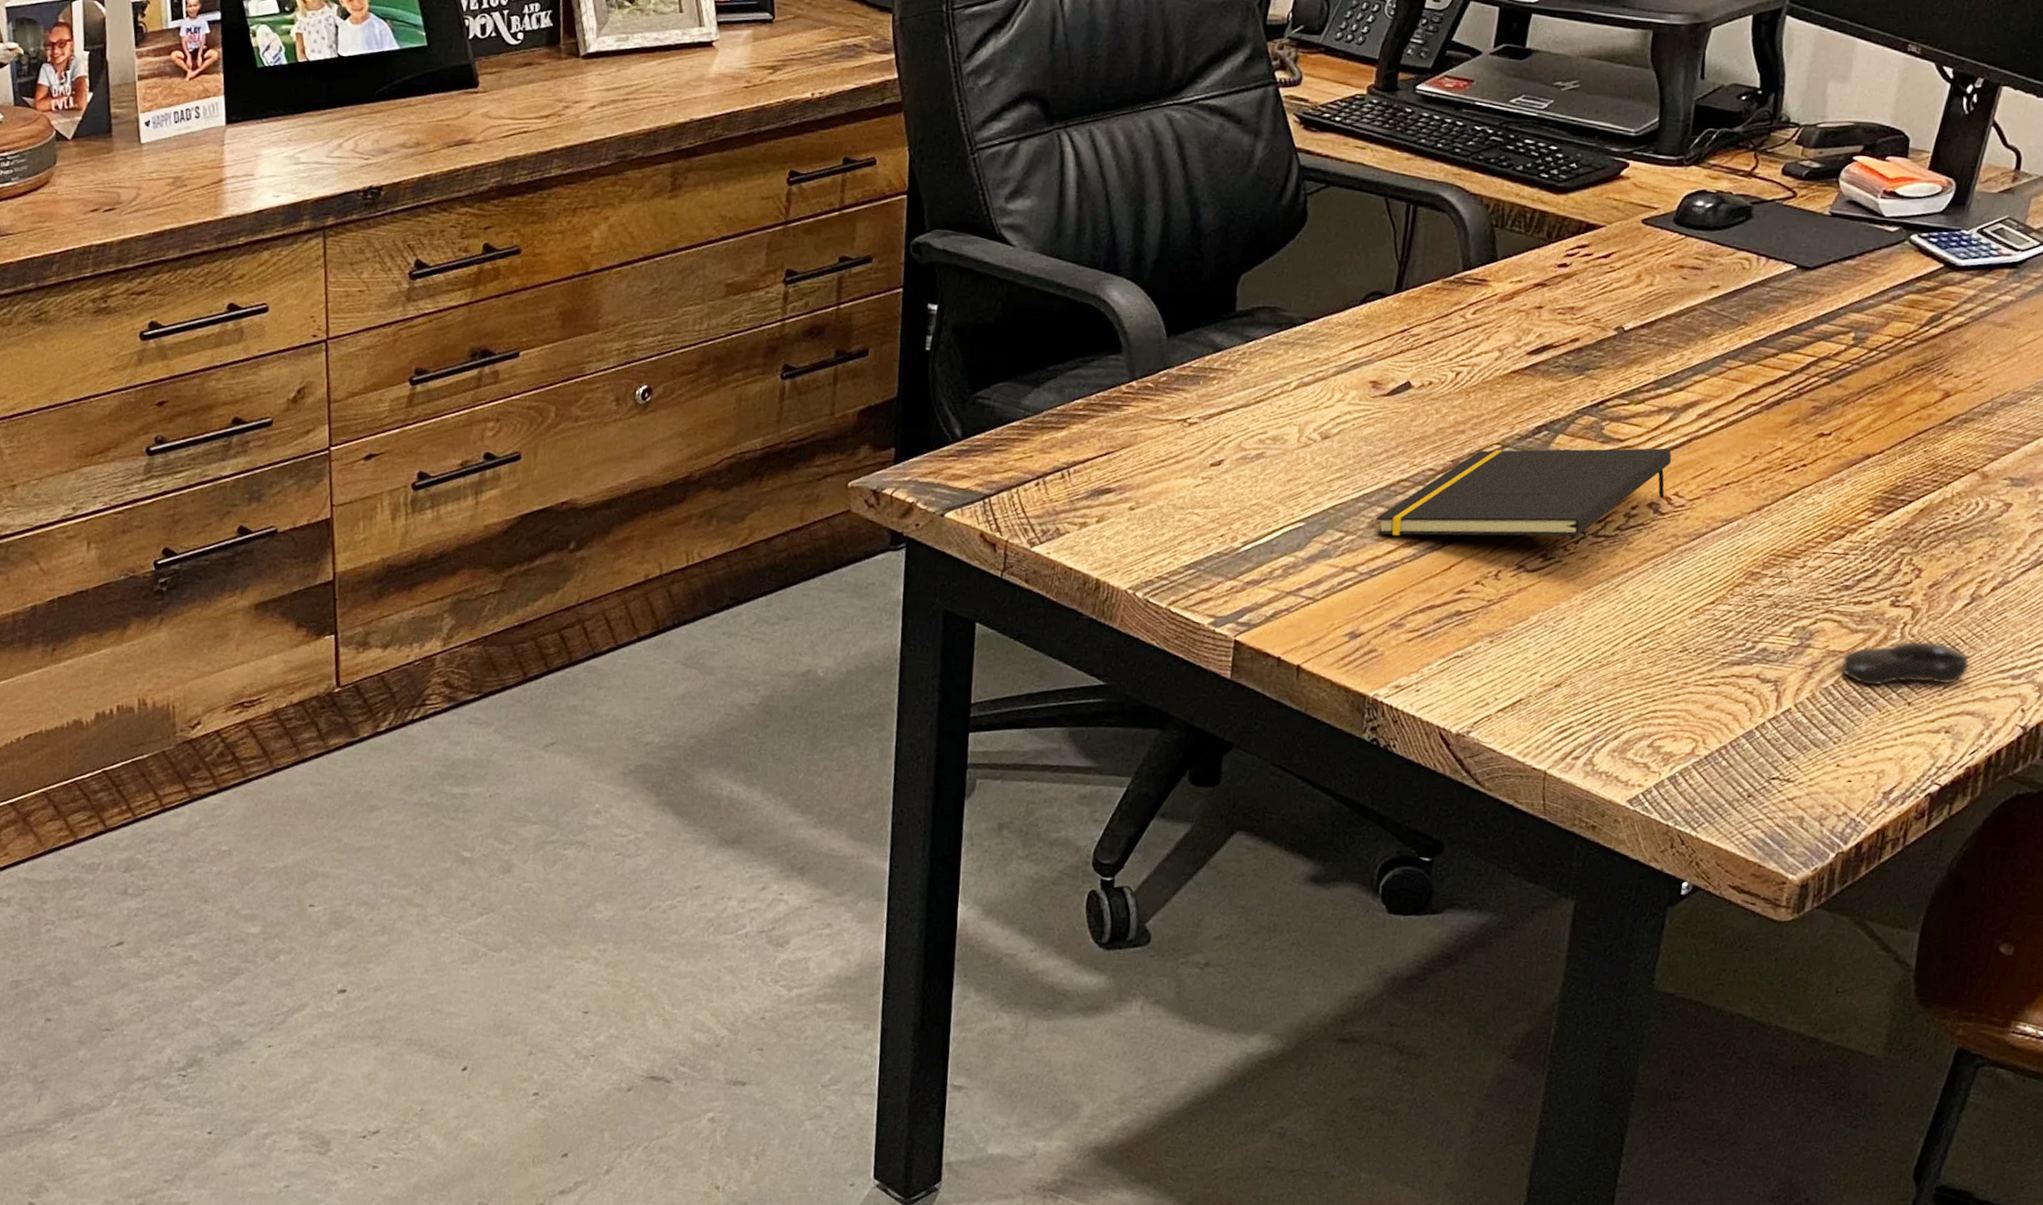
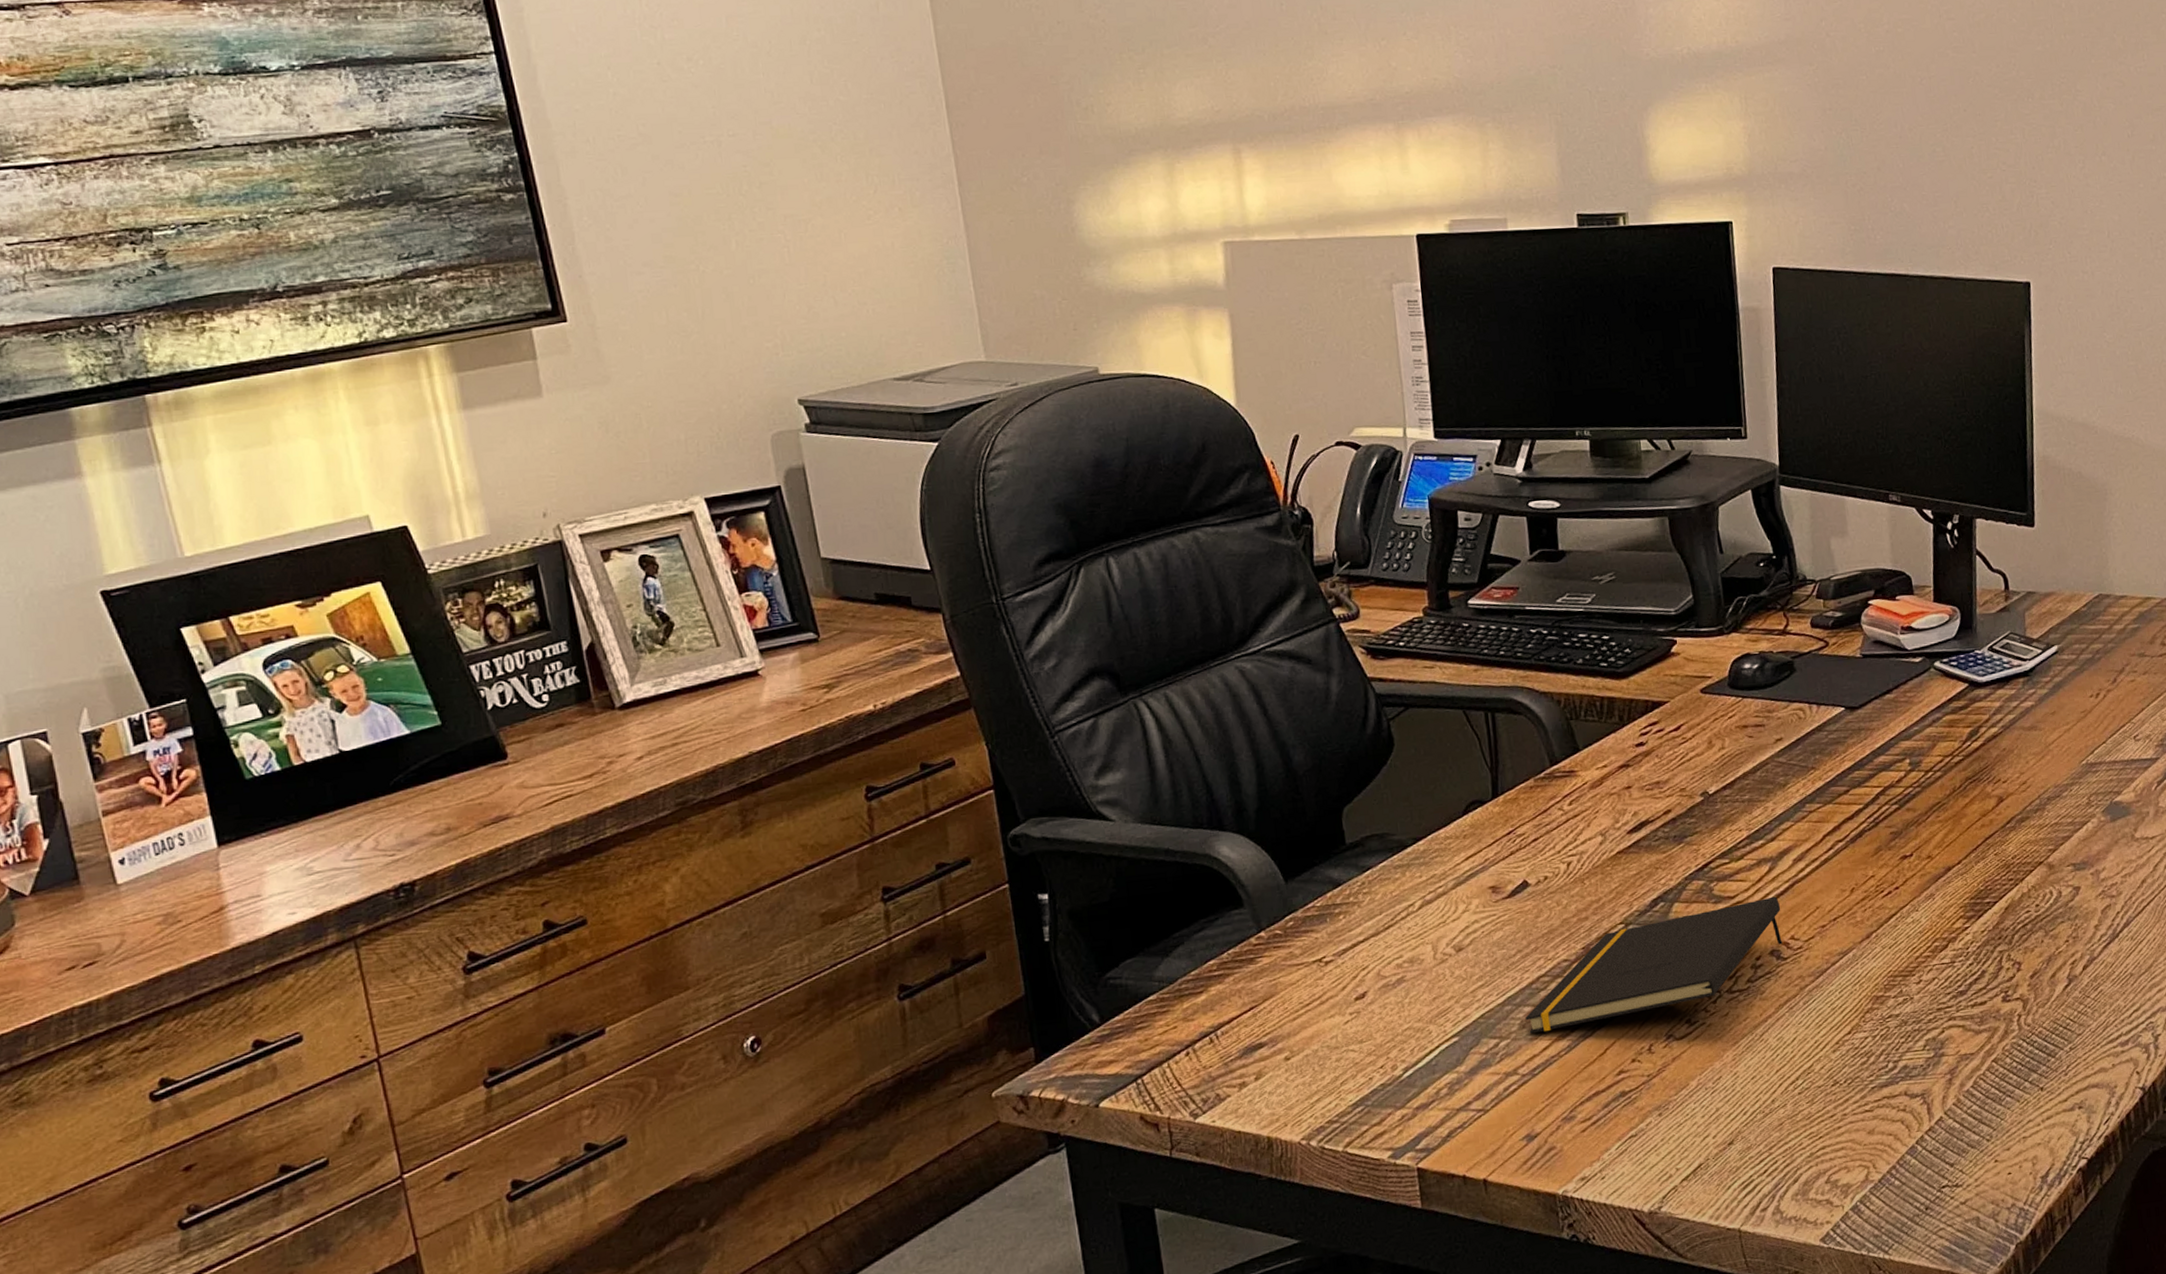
computer mouse: present [1840,640,1970,686] -> none [1974,1026,2084,1080]

